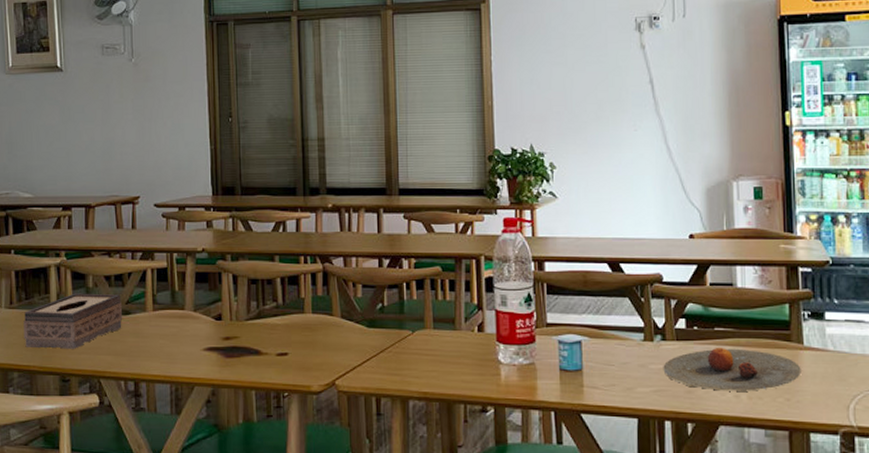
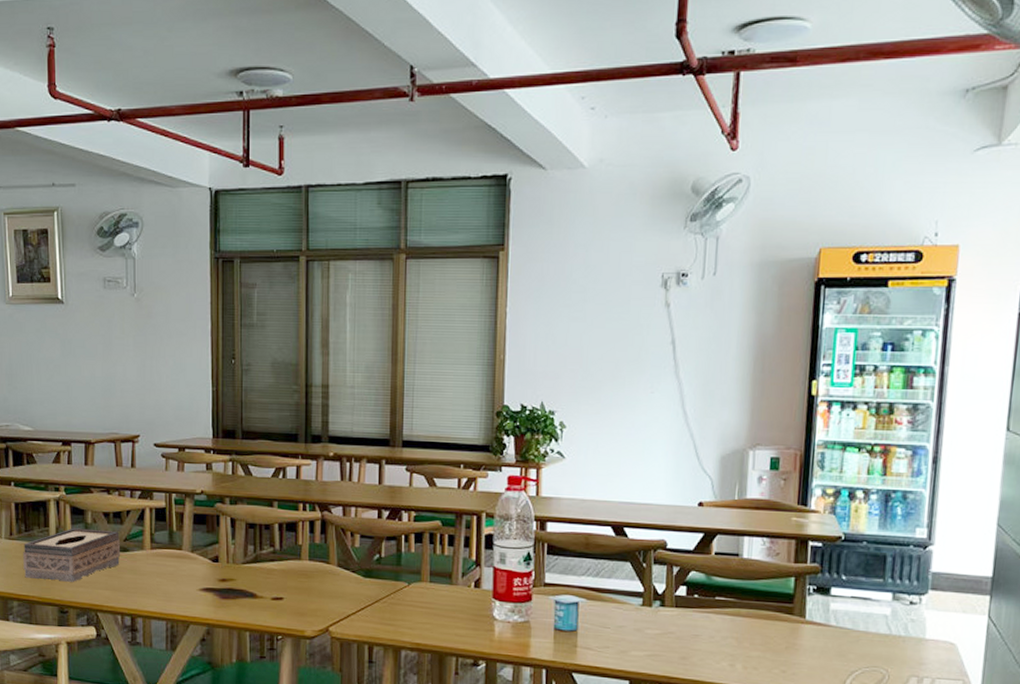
plate: present [663,347,802,391] -> none [659,616,801,662]

